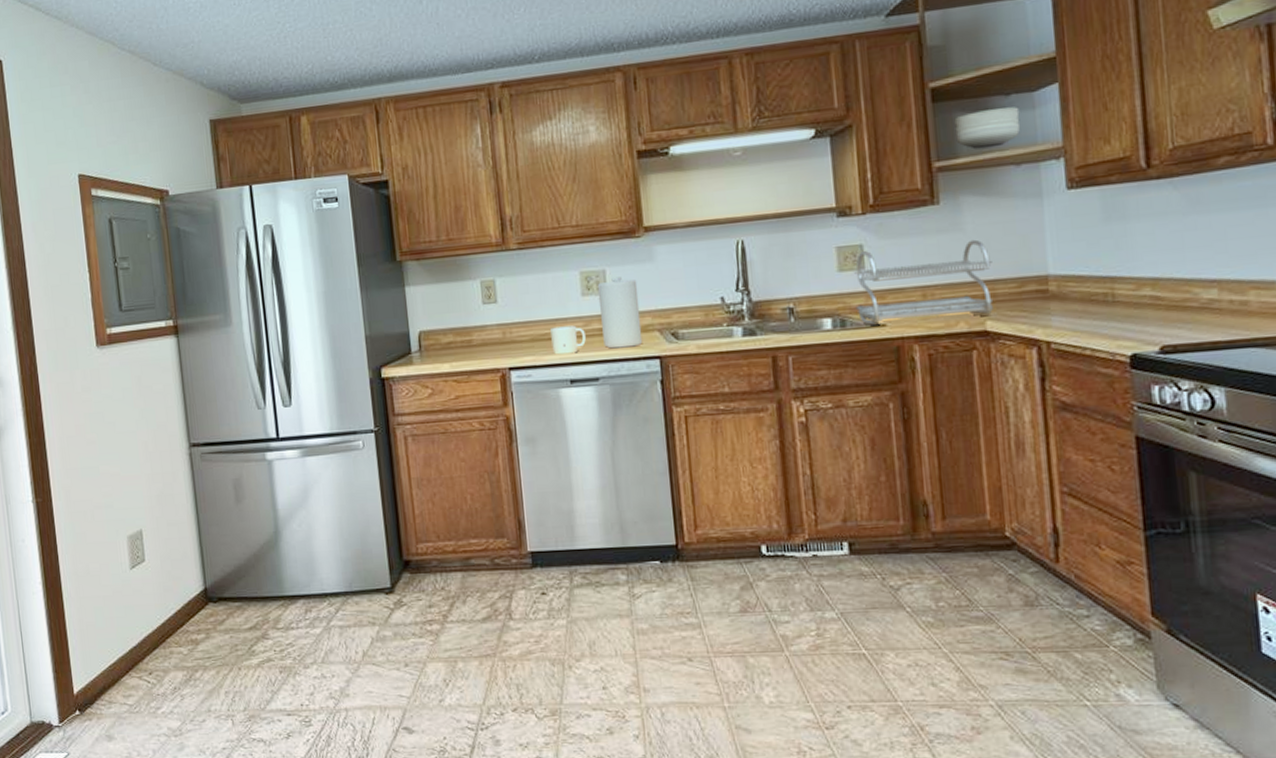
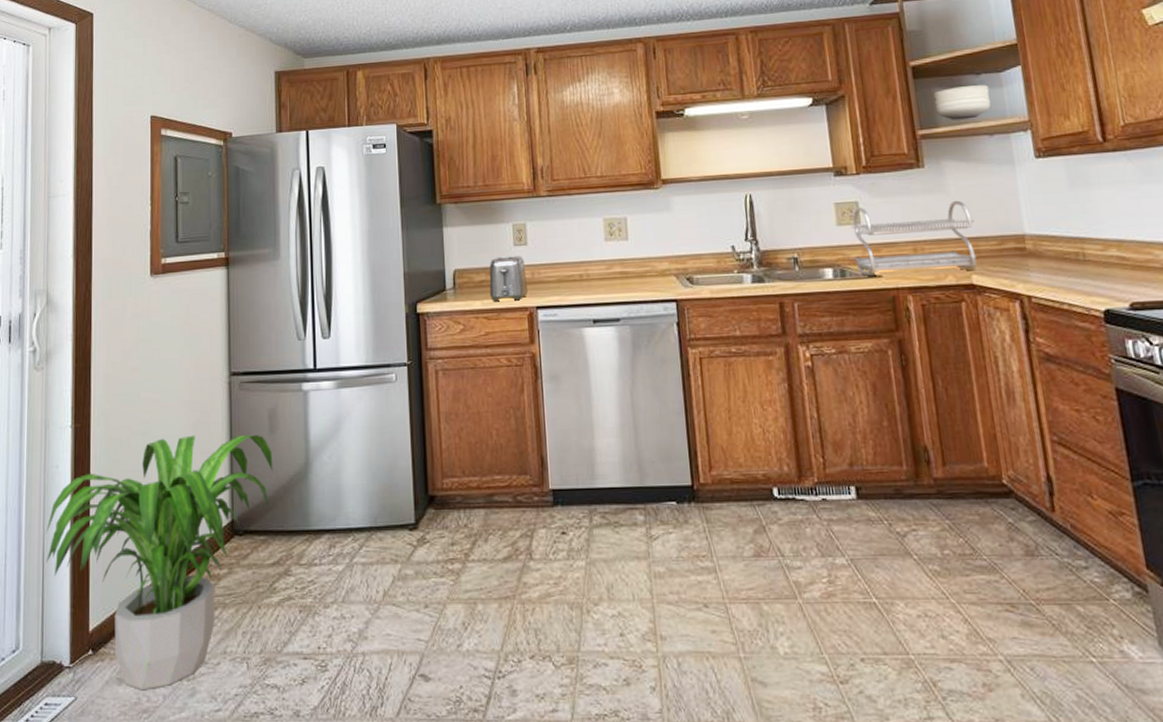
potted plant: none [20,505,244,746] -> present [46,435,273,691]
toaster: none [457,314,500,364] -> present [489,255,529,302]
mug: present [550,325,587,355] -> none [576,268,609,296]
paper towel holder: present [597,277,643,349] -> none [619,224,661,291]

